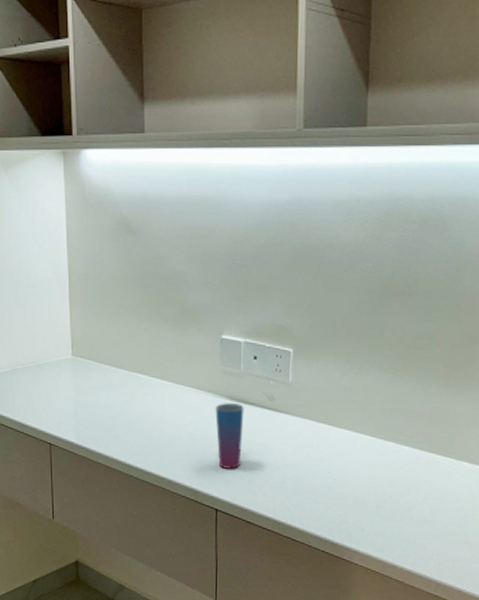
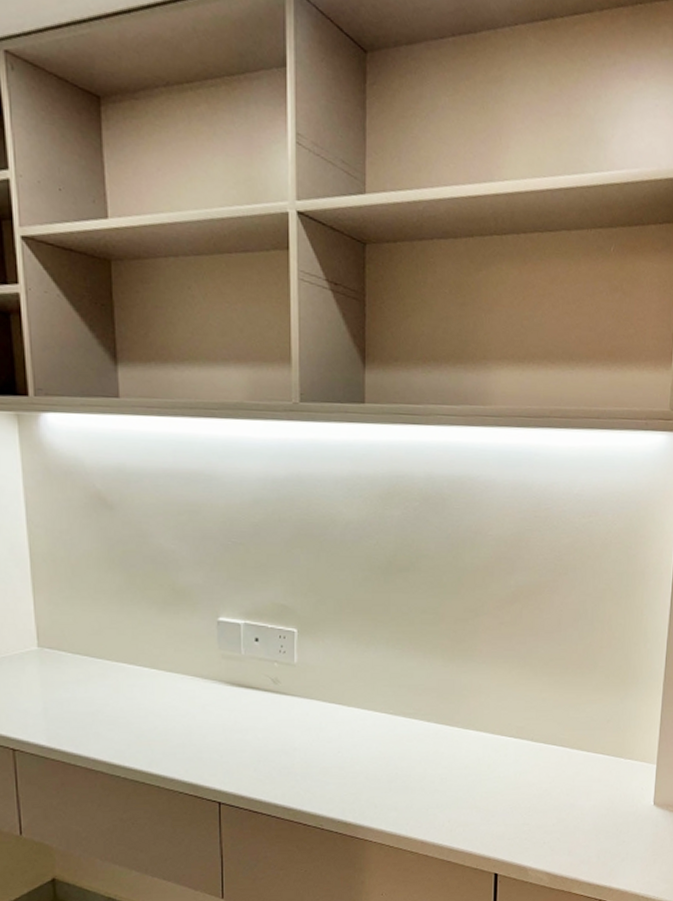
cup: present [215,402,244,469] -> none [214,688,247,759]

